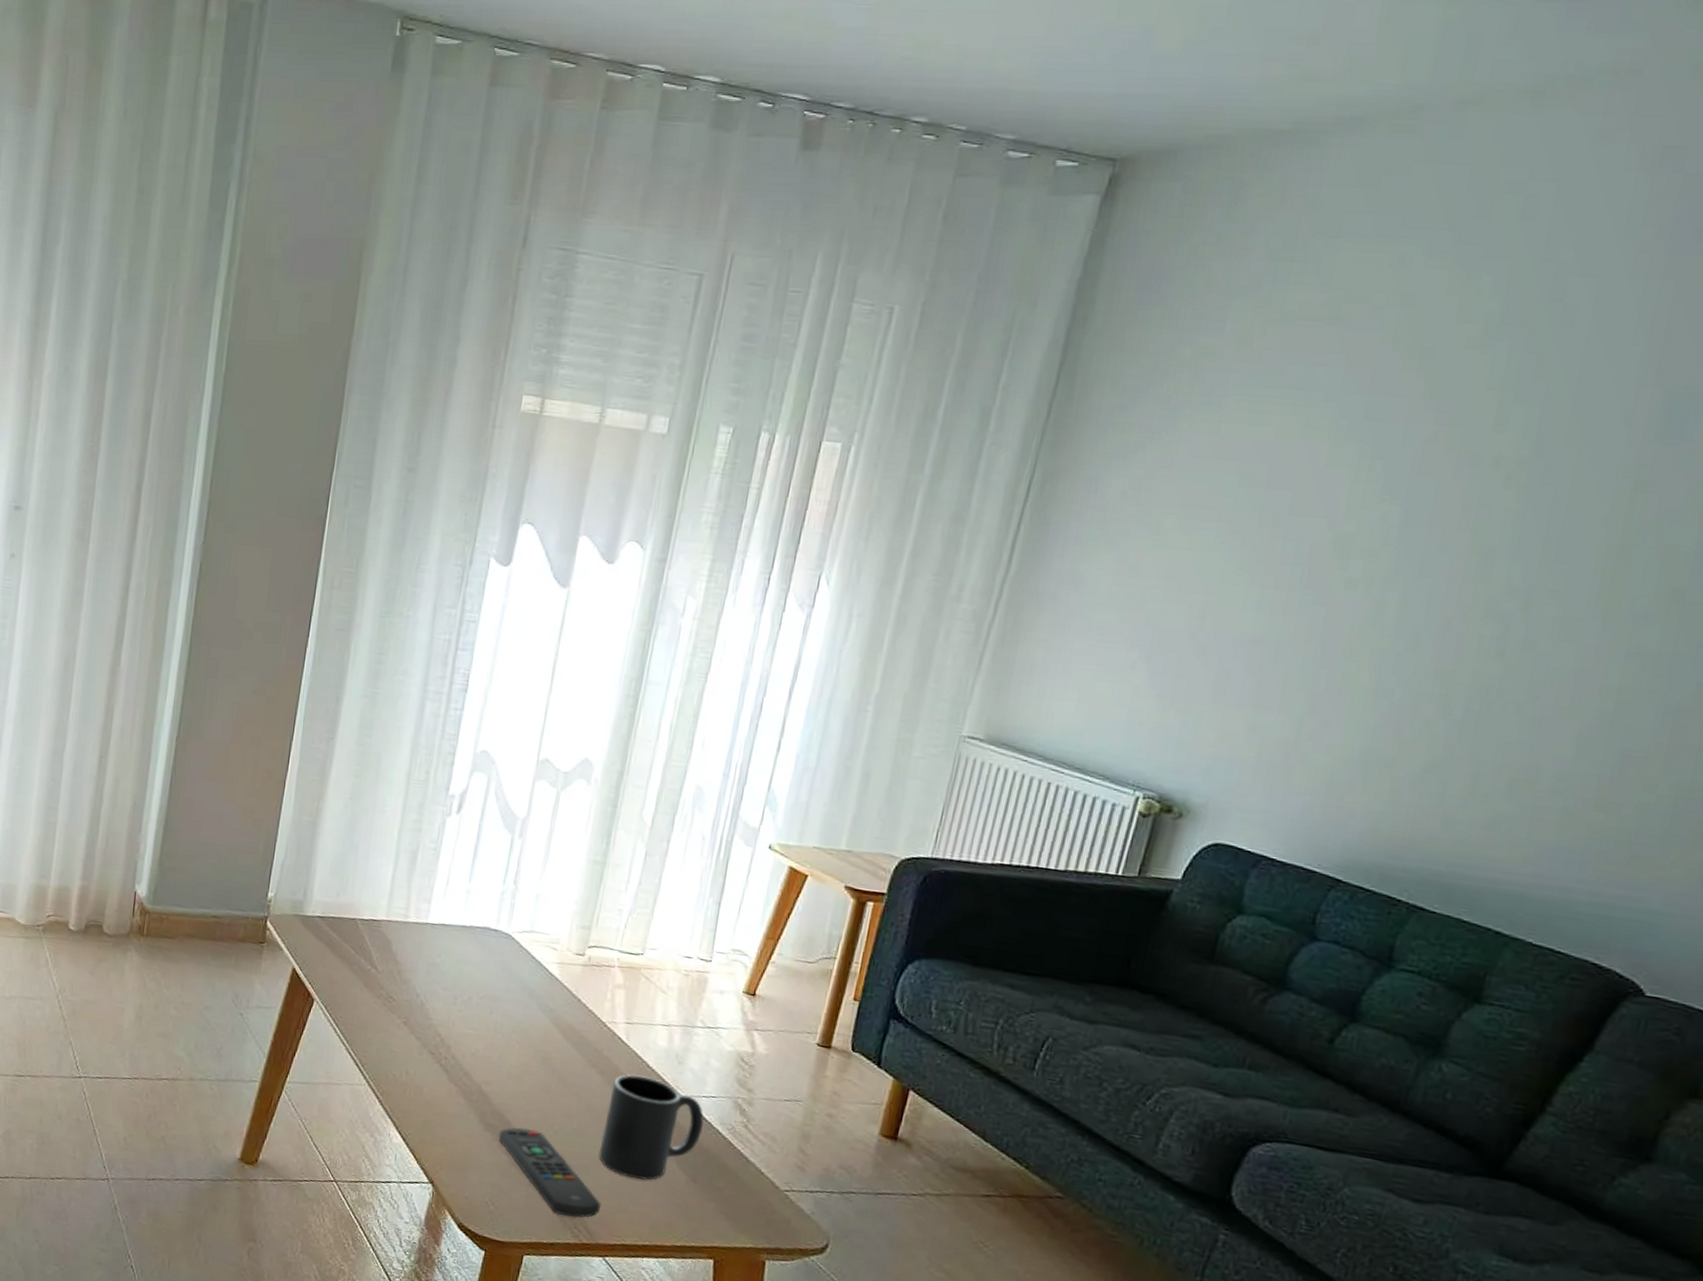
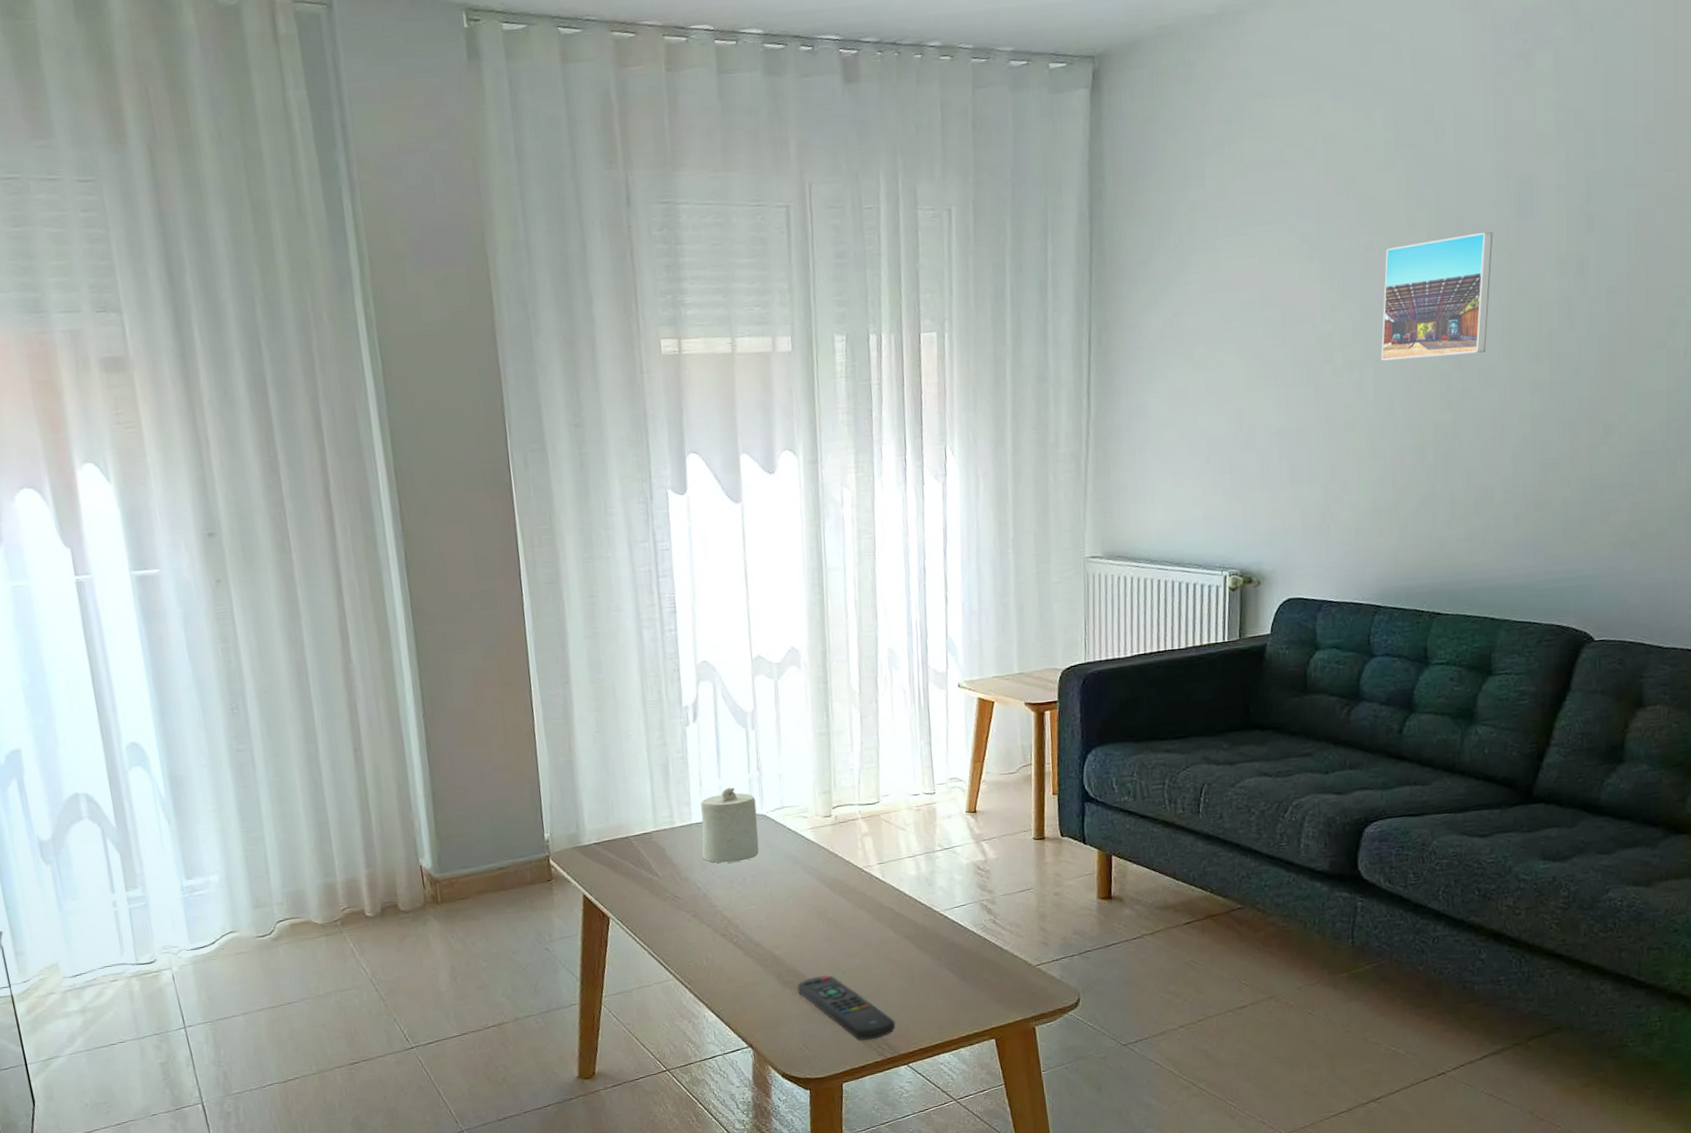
candle: none [429,894,504,979] -> present [700,787,760,863]
mug: present [598,1074,704,1180] -> none [880,903,961,992]
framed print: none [1416,445,1618,598] -> present [1381,231,1493,361]

